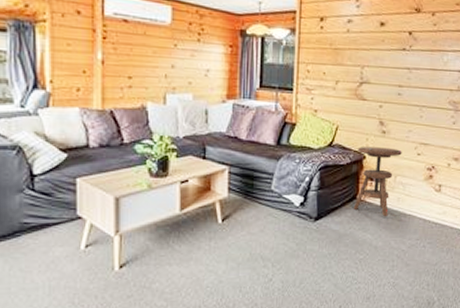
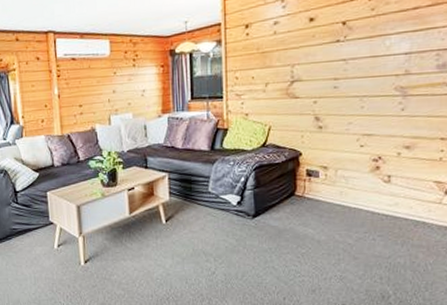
side table: present [353,147,402,217] -> none [292,142,342,212]

